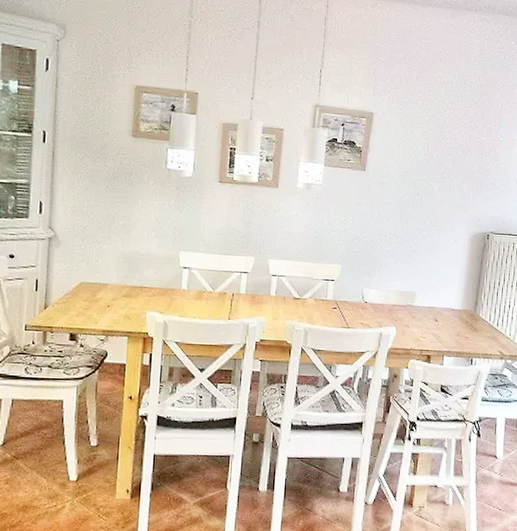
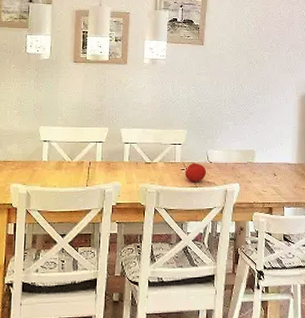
fruit: none [336,301,360,323] -> present [184,162,206,183]

